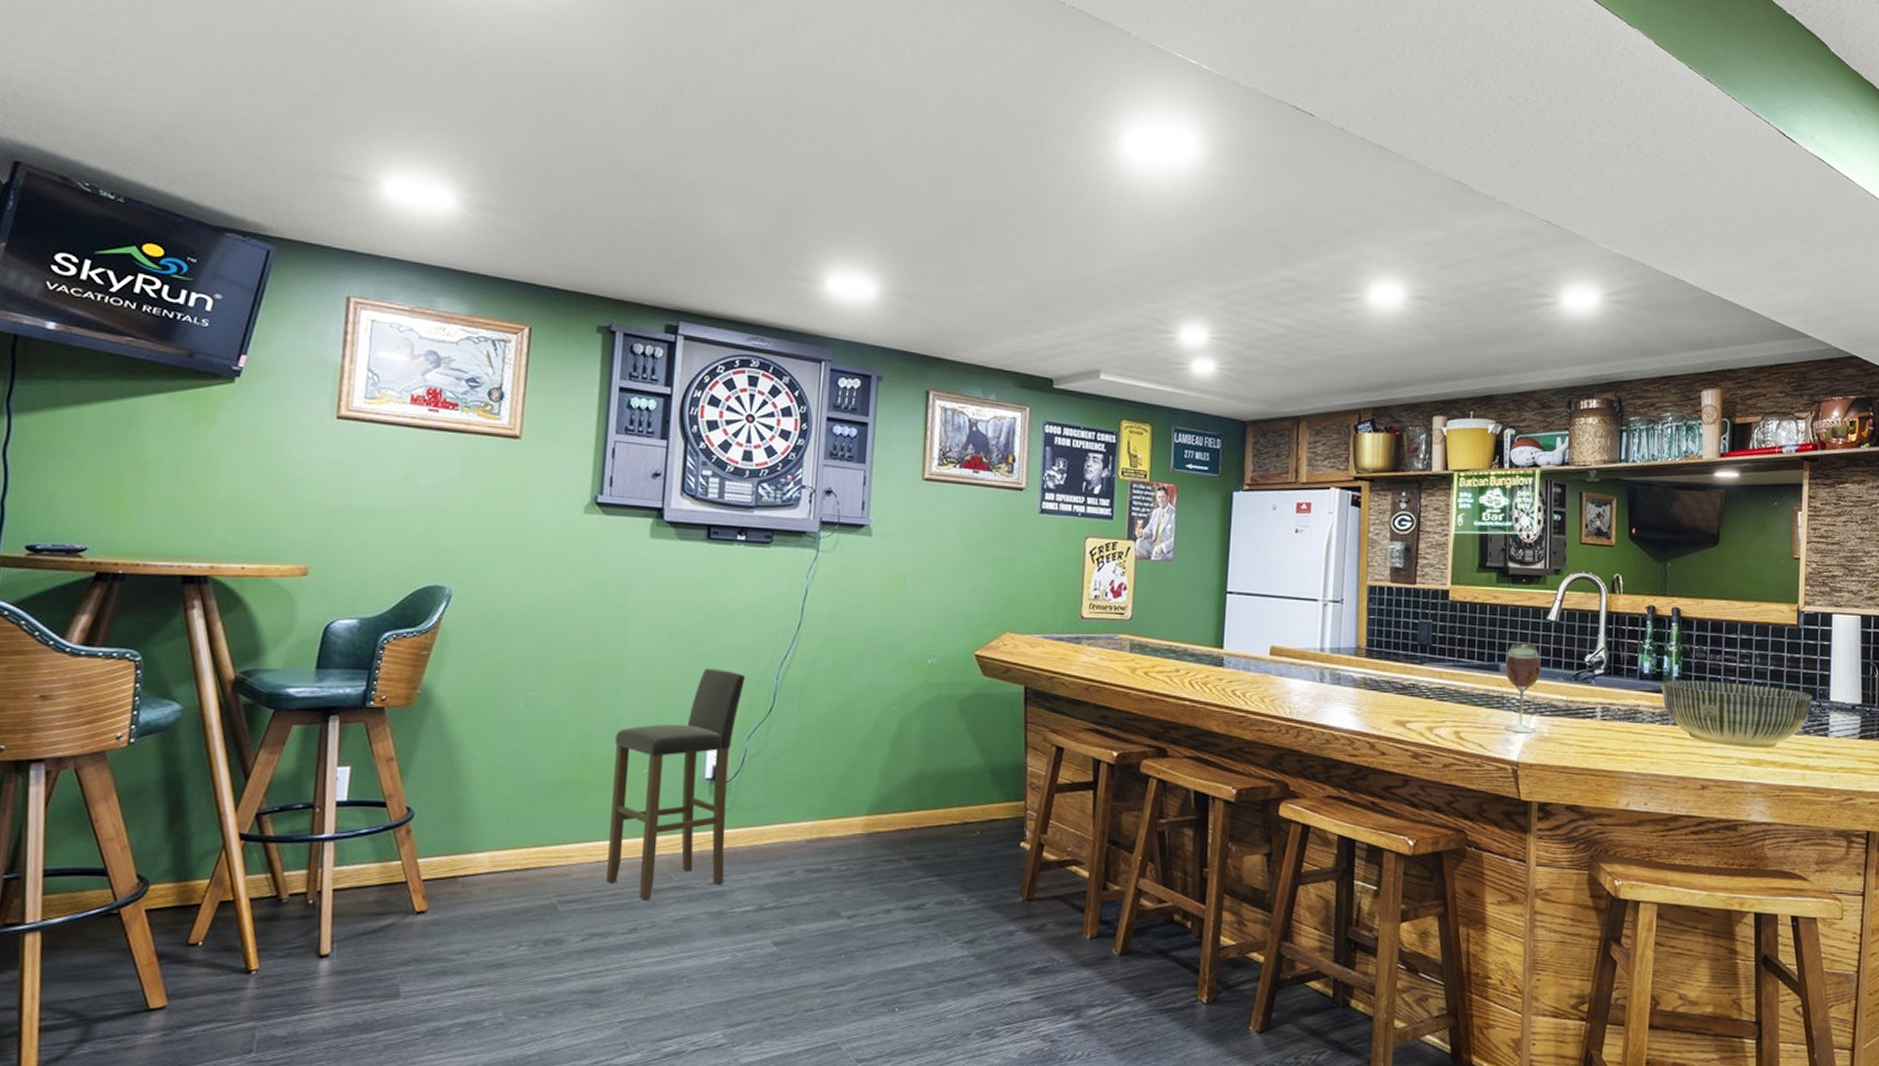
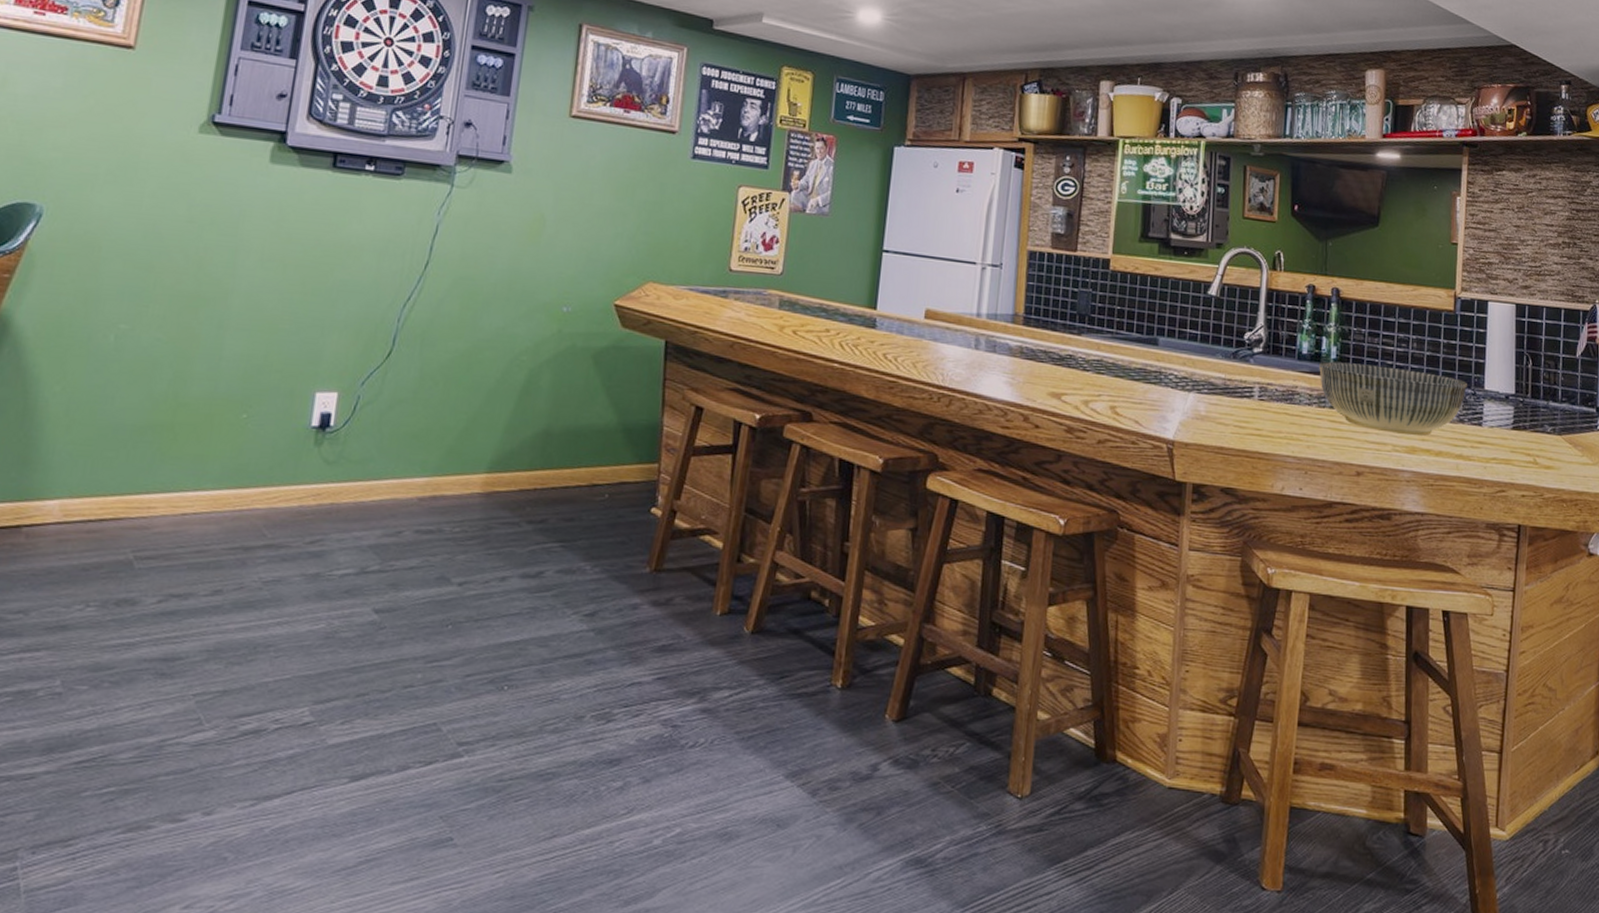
bar stool: present [607,669,745,900] -> none [192,307,363,559]
wineglass: present [1505,643,1541,734] -> none [1161,317,1201,412]

